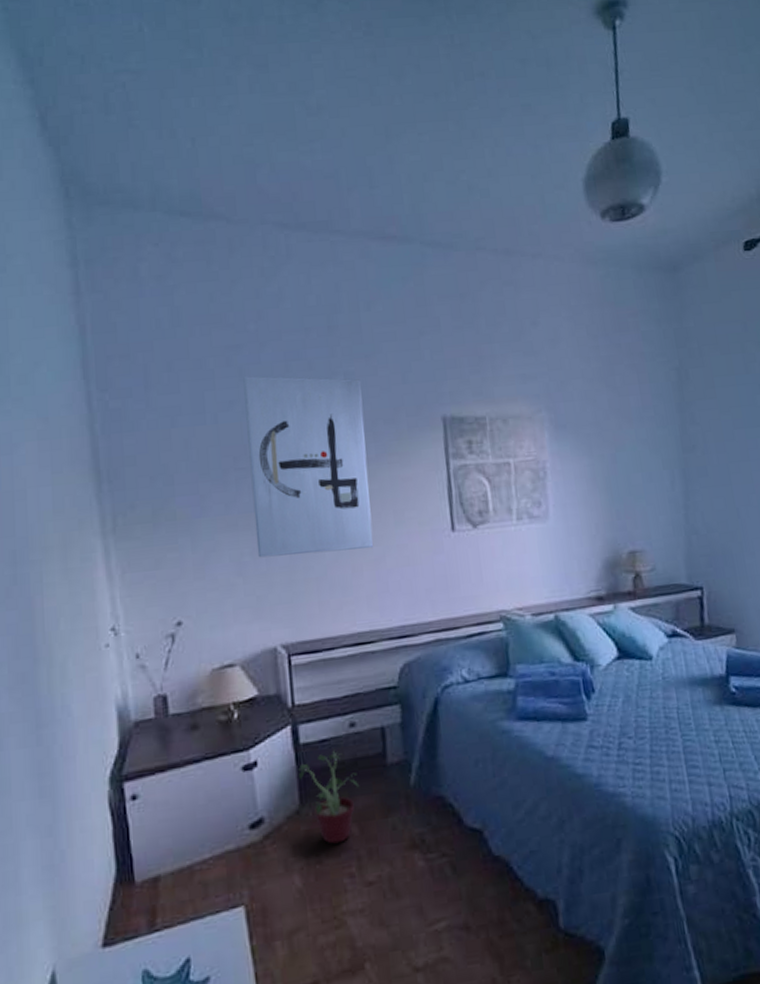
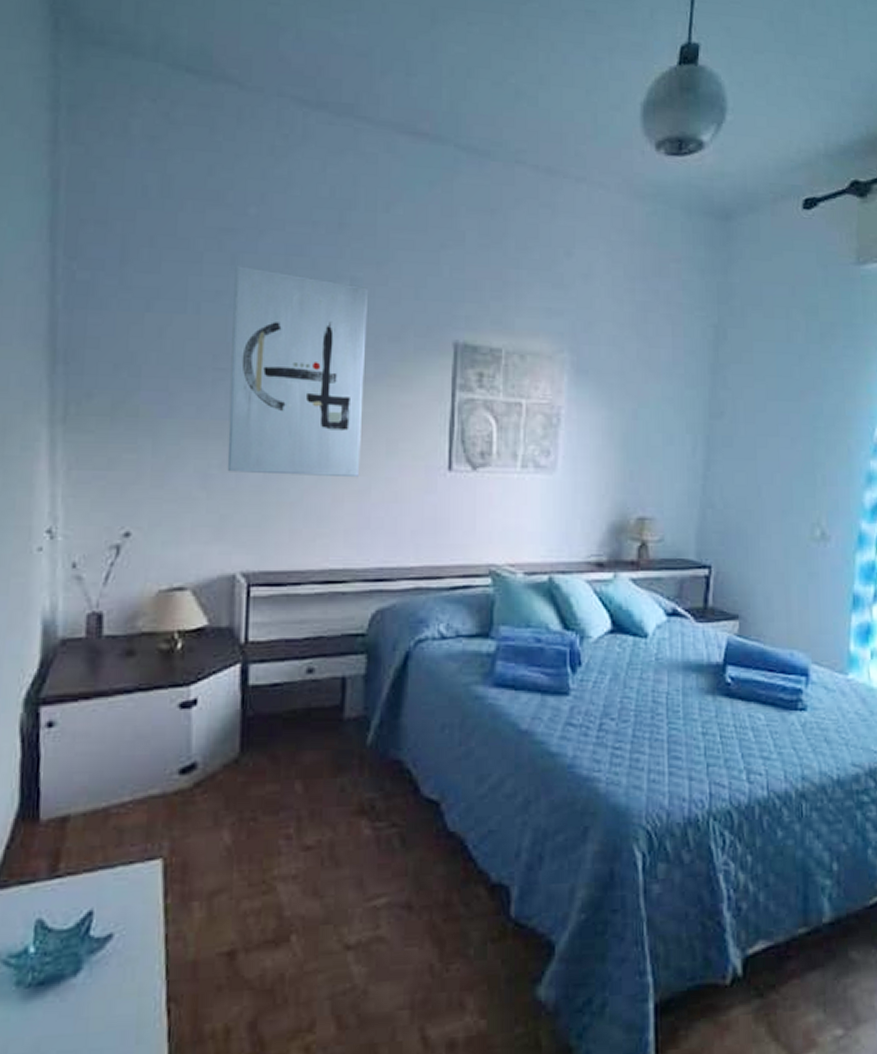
potted plant: present [298,751,360,844] -> none [243,698,310,800]

